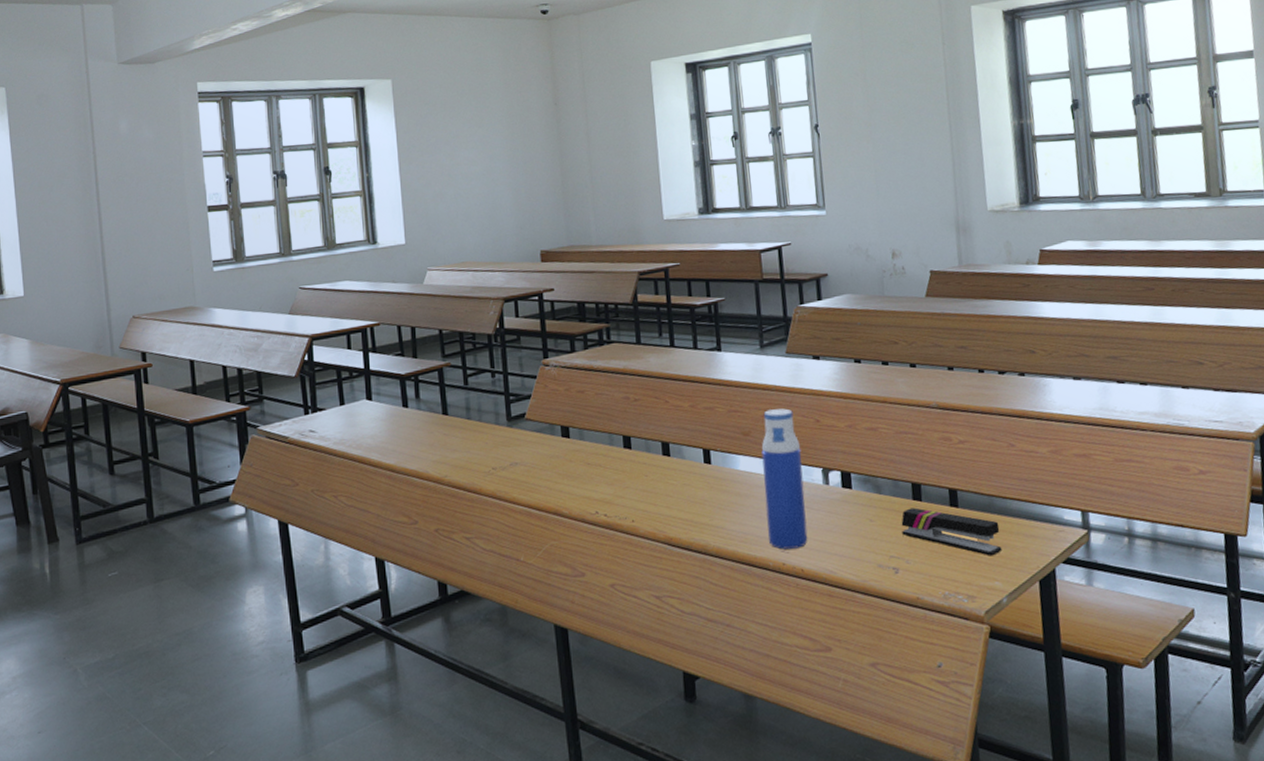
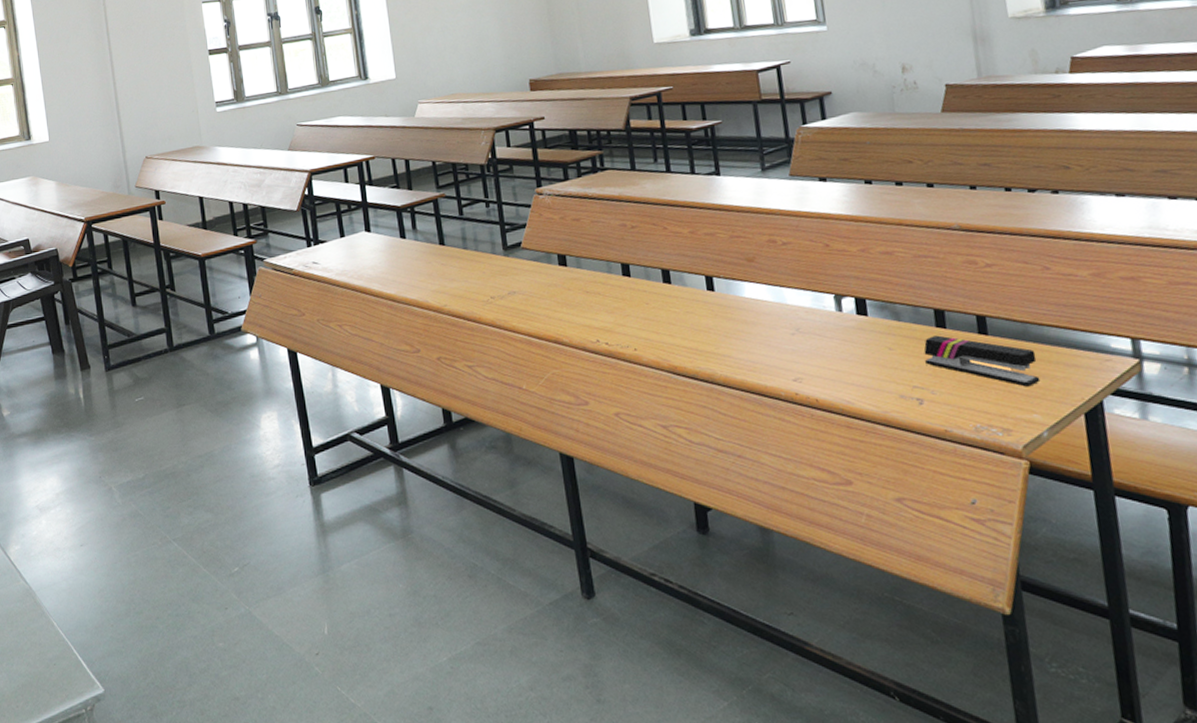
water bottle: present [761,408,808,550] -> none [767,233,822,379]

